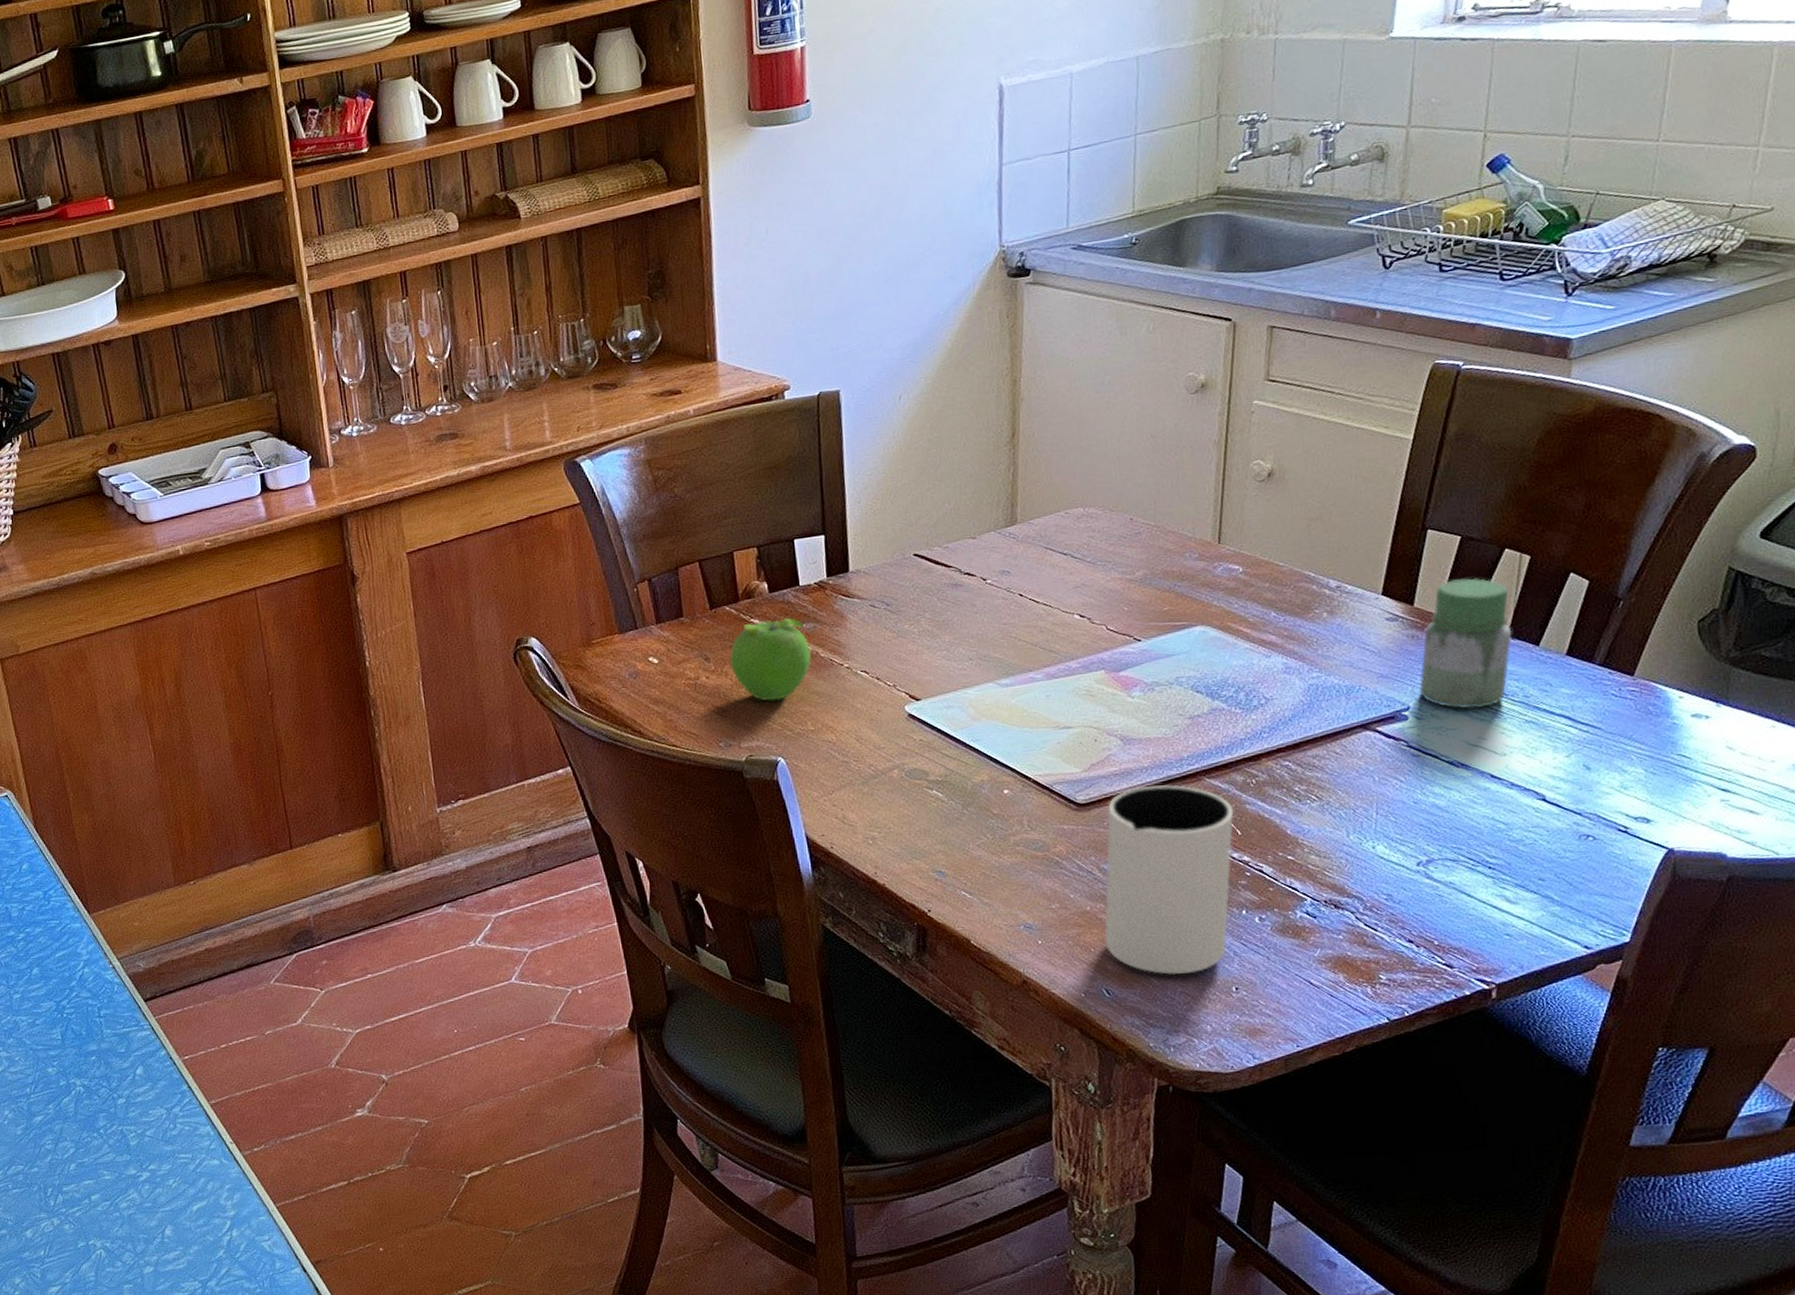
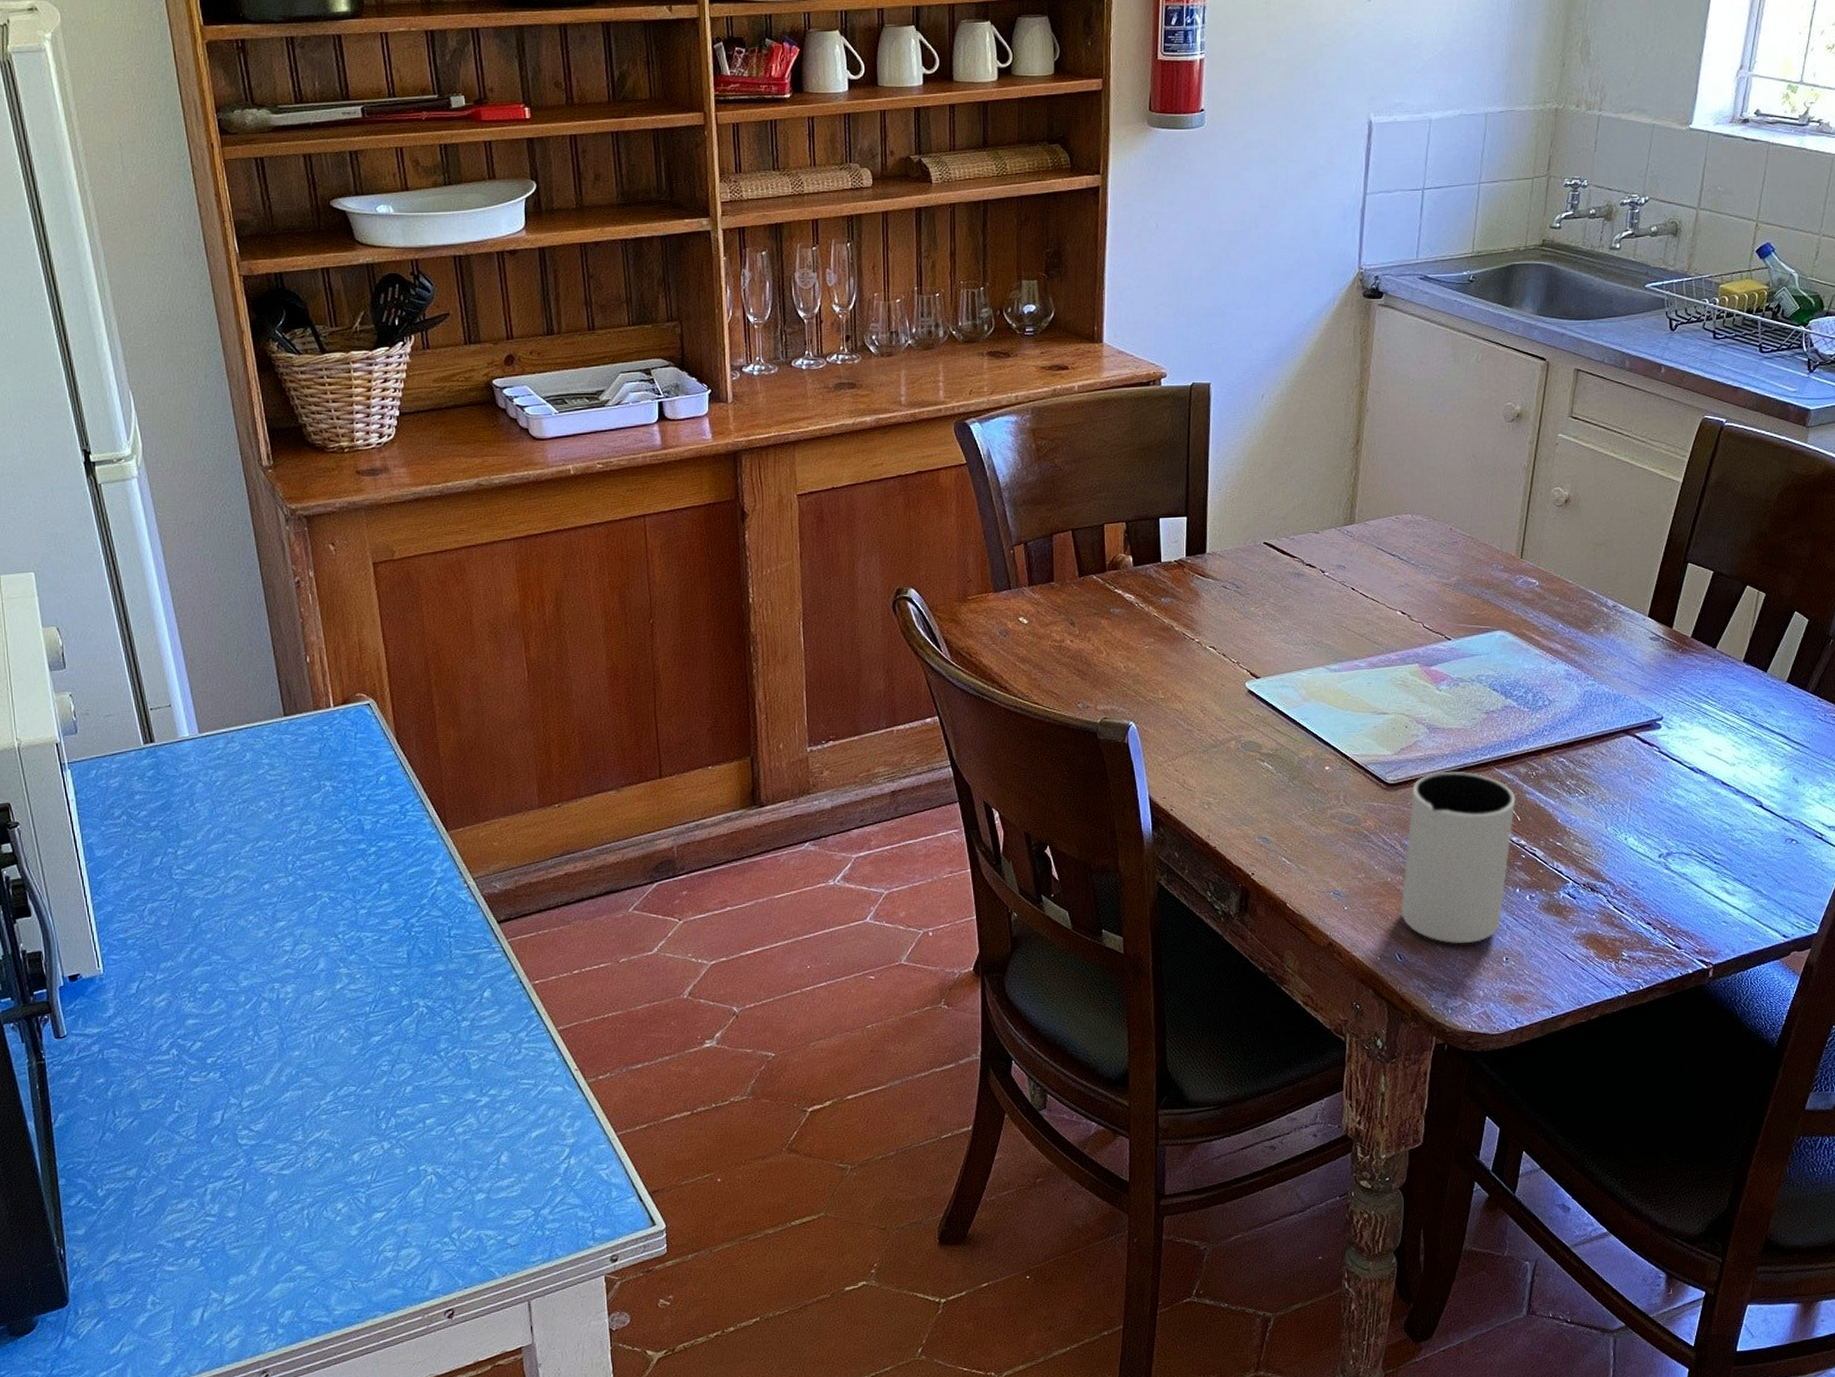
fruit: present [730,614,811,702] -> none [1093,587,1166,668]
jar: present [1419,577,1513,710] -> none [1672,608,1747,723]

